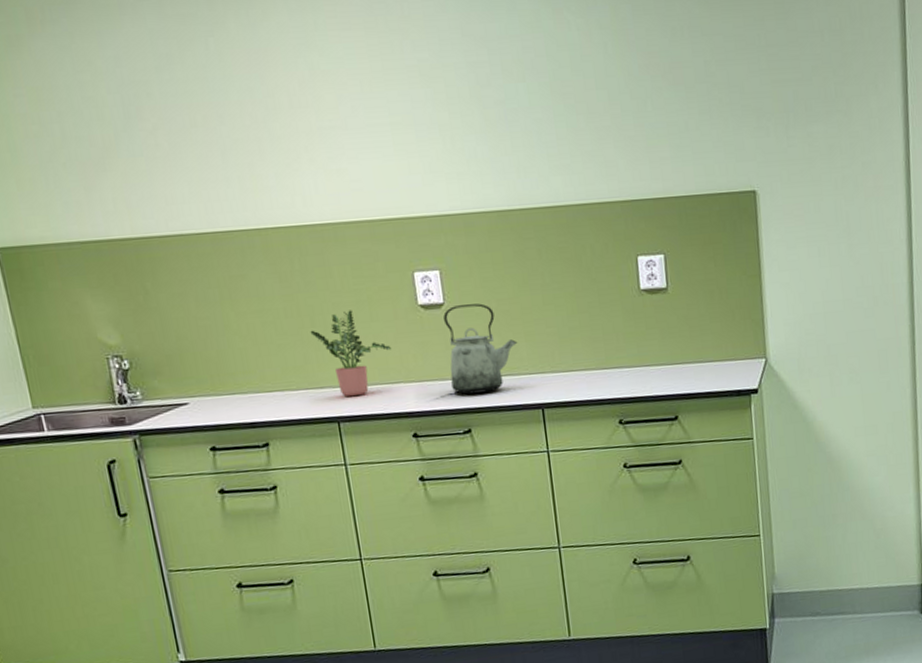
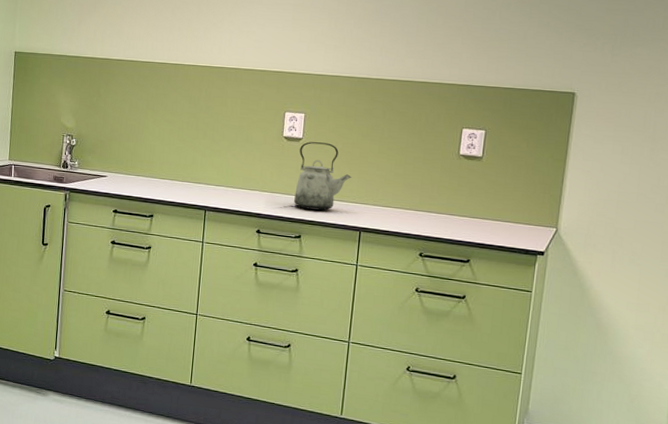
potted plant: present [310,310,392,397] -> none [201,131,257,195]

